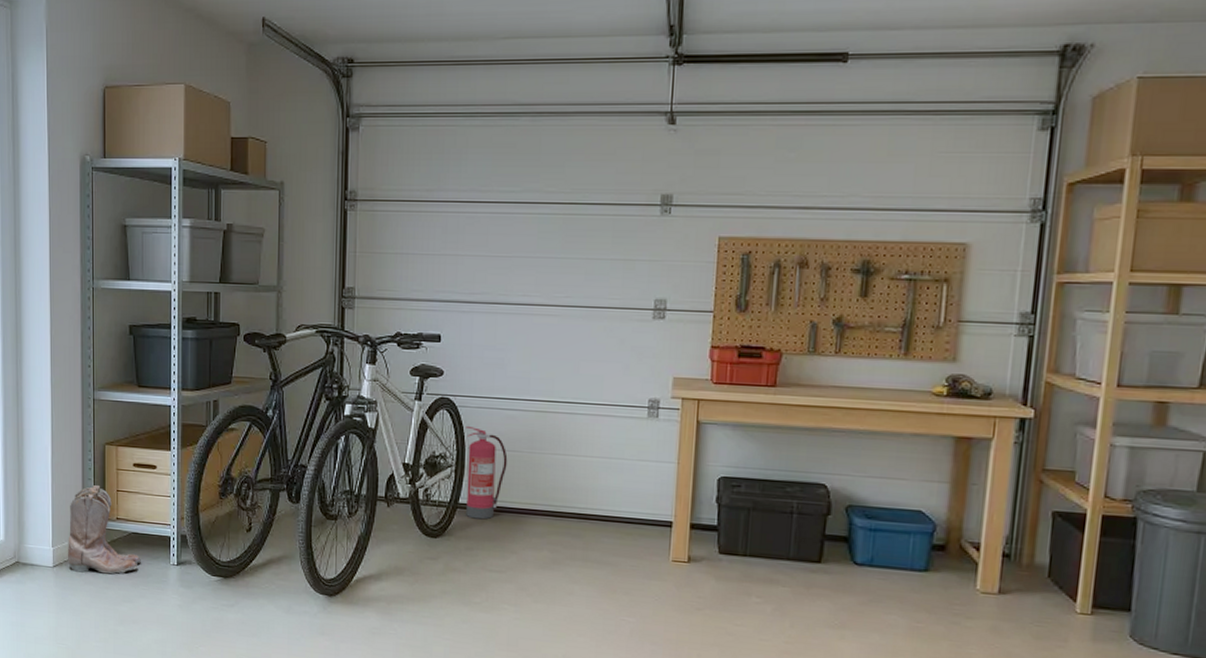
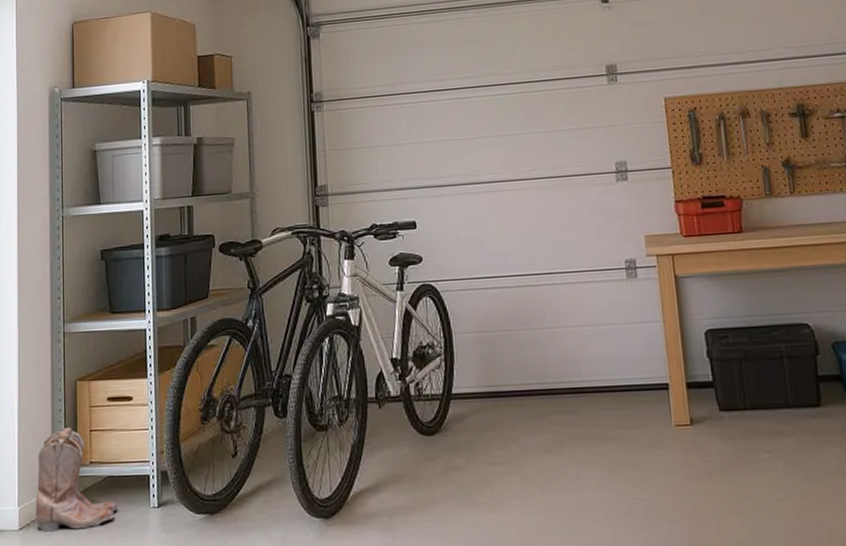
fire extinguisher: present [465,427,508,520] -> none [450,311,497,409]

